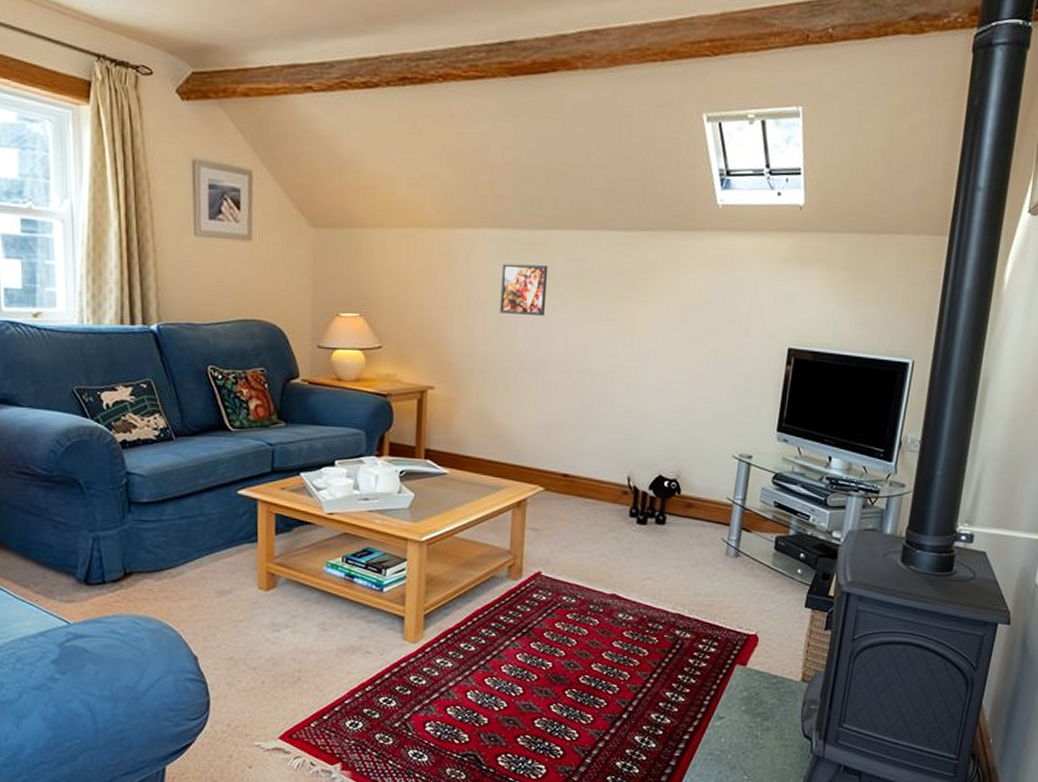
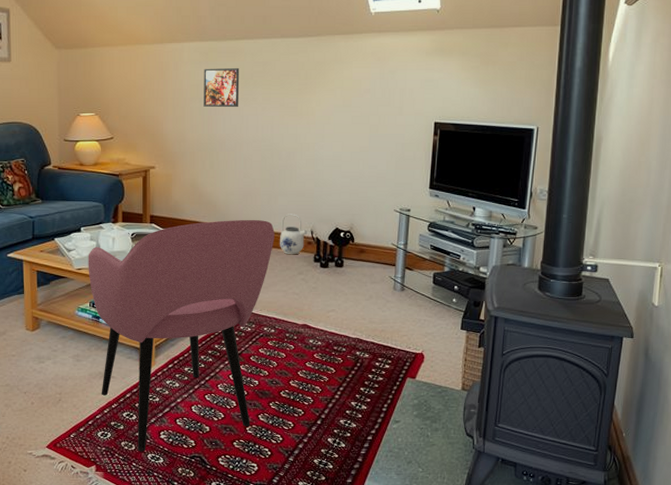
armchair: none [342,459,582,747] -> present [88,220,275,452]
teapot: none [588,454,624,507] -> present [280,214,308,255]

